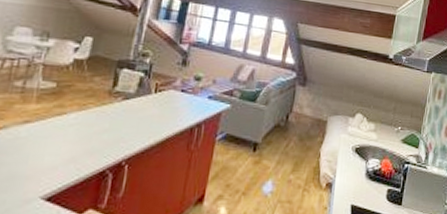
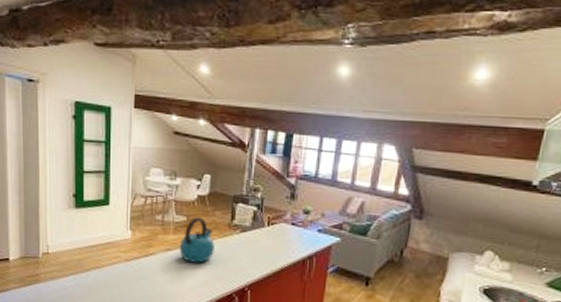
kettle: none [41,83,90,137] -> present [179,217,214,263]

